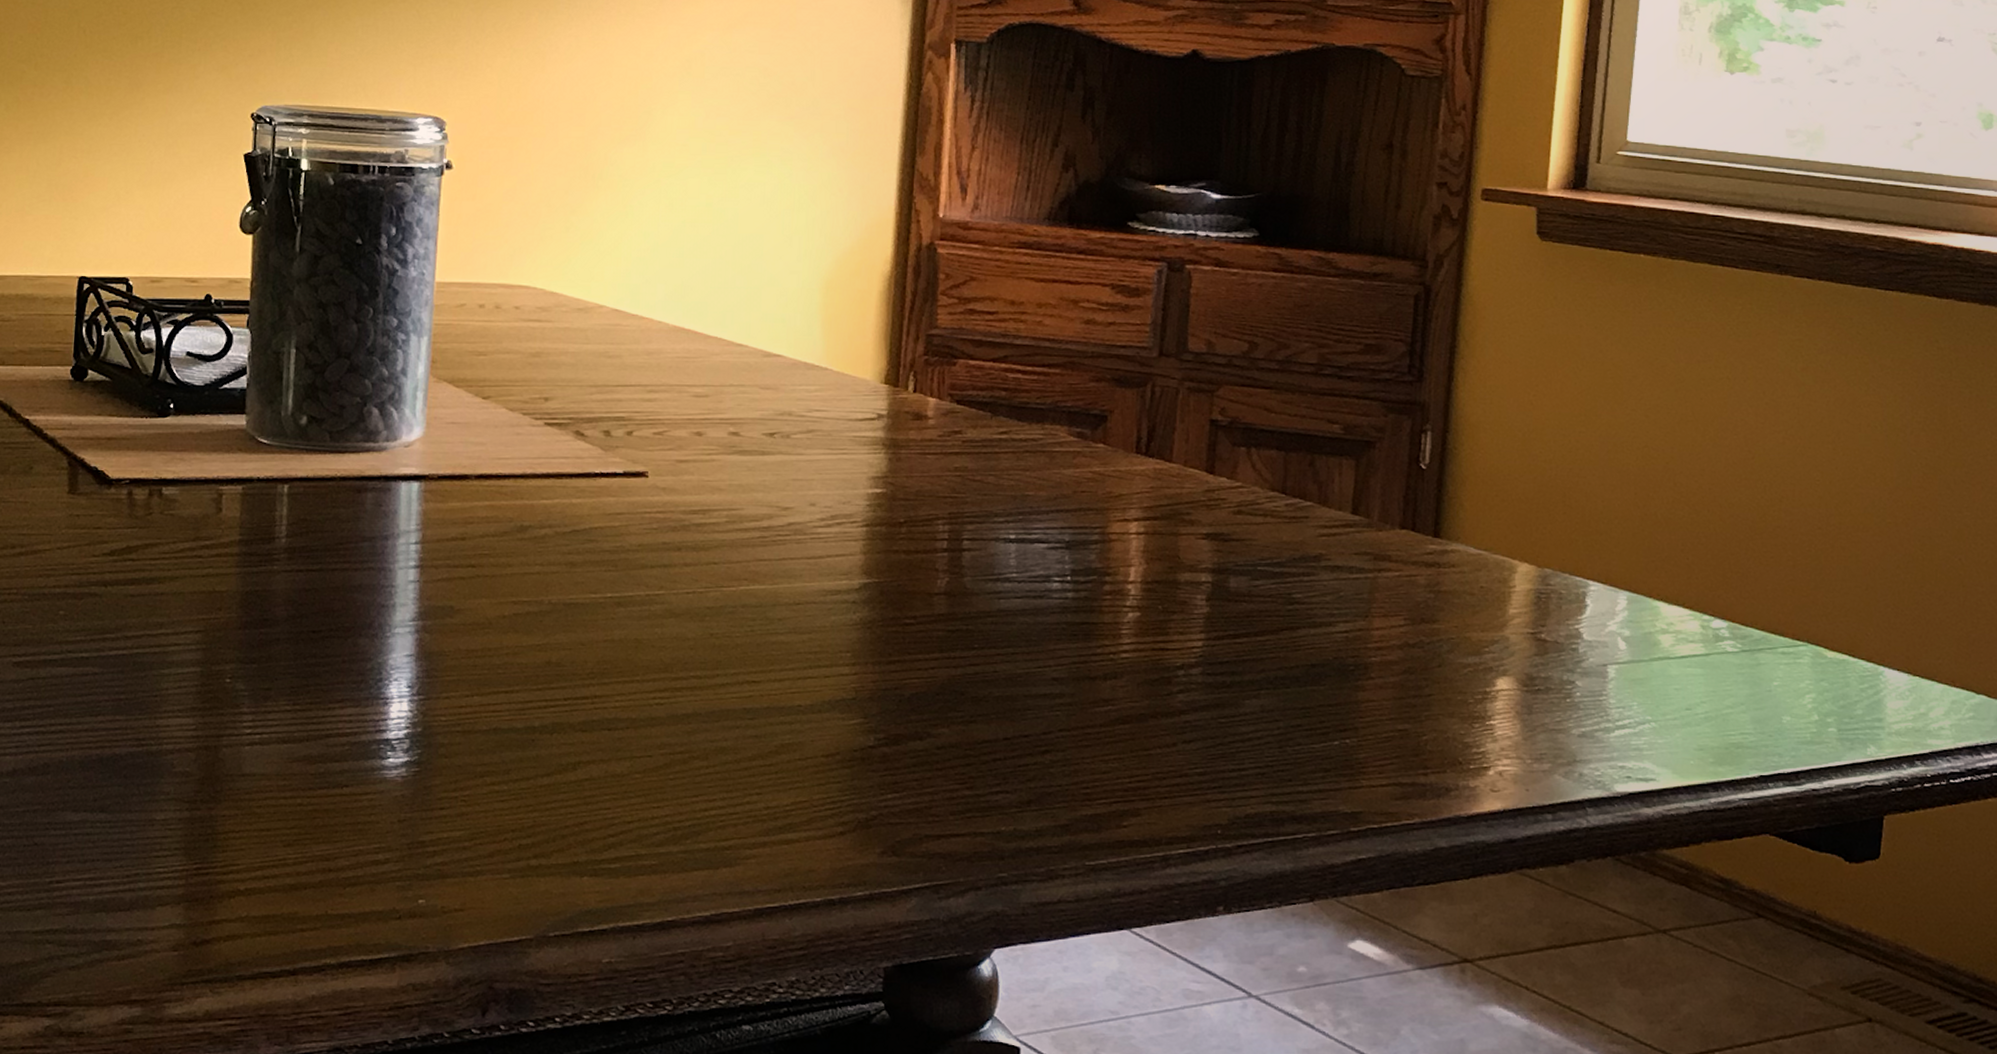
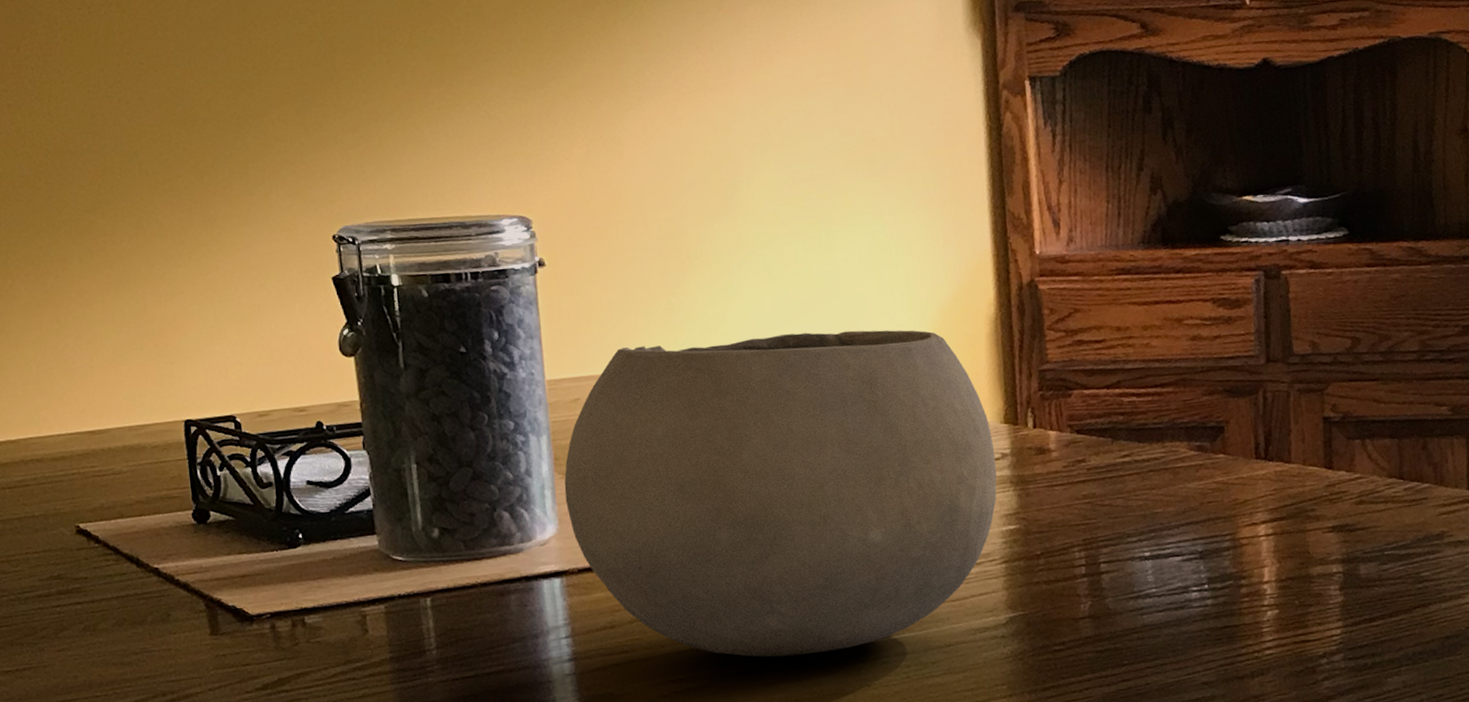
bowl: none [436,259,871,594] -> present [564,330,997,657]

